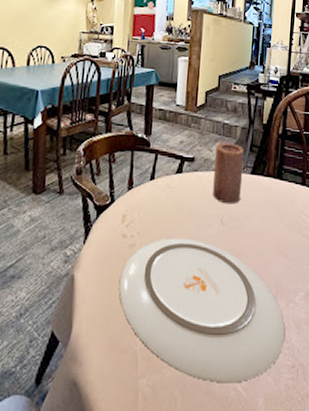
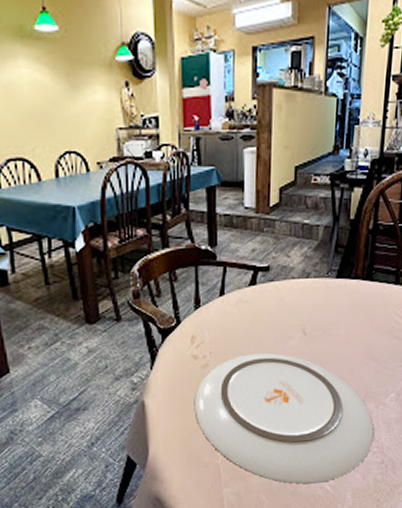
candle: present [213,142,244,205] -> none [292,246,328,313]

